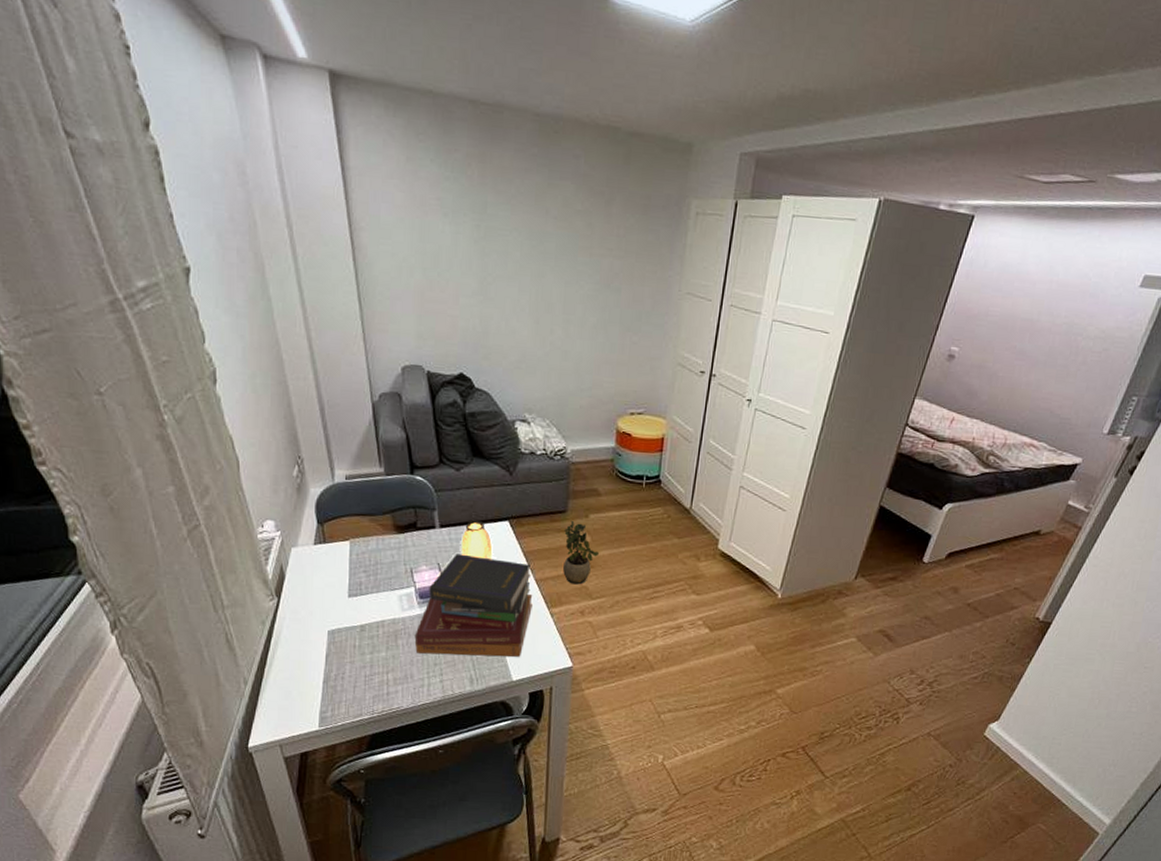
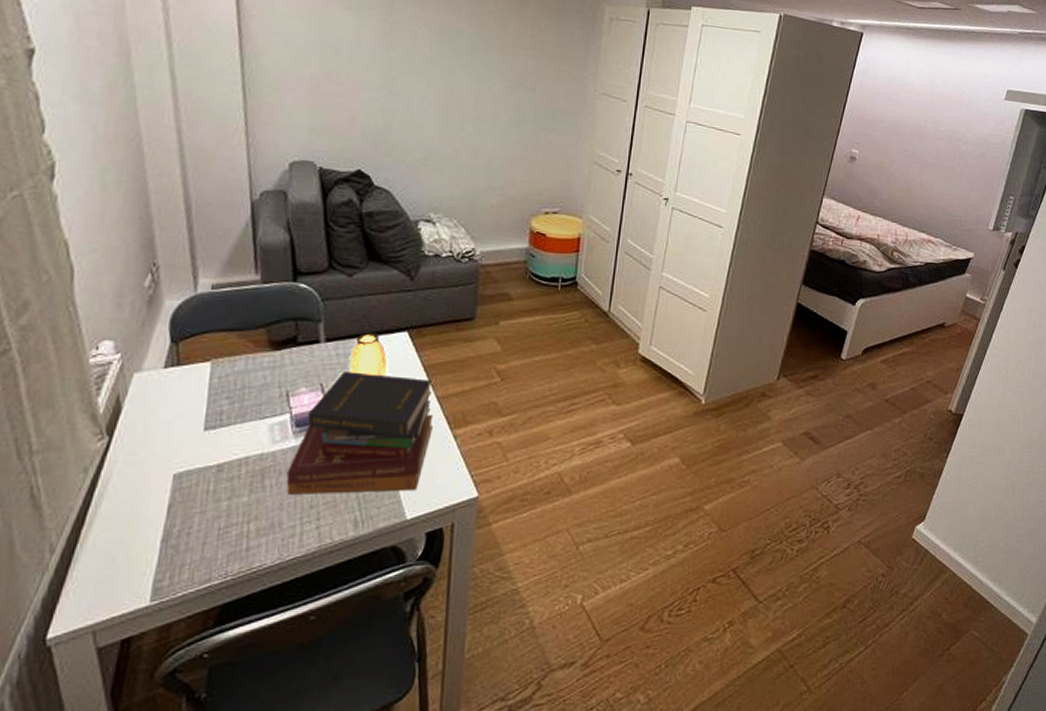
potted plant: present [563,520,600,585] -> none [469,328,511,401]

